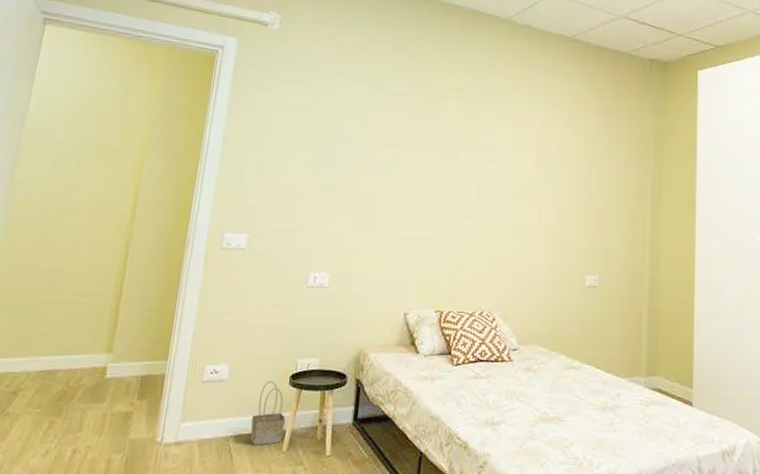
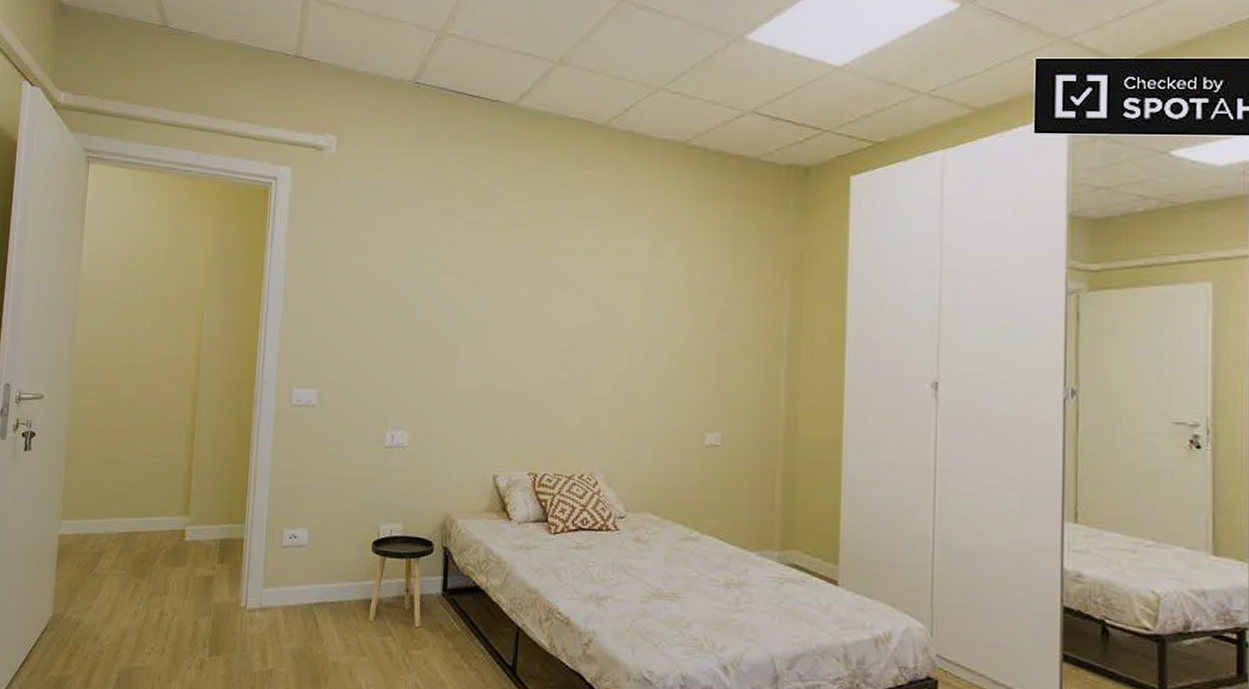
basket: present [250,380,286,446] -> none [334,546,371,614]

